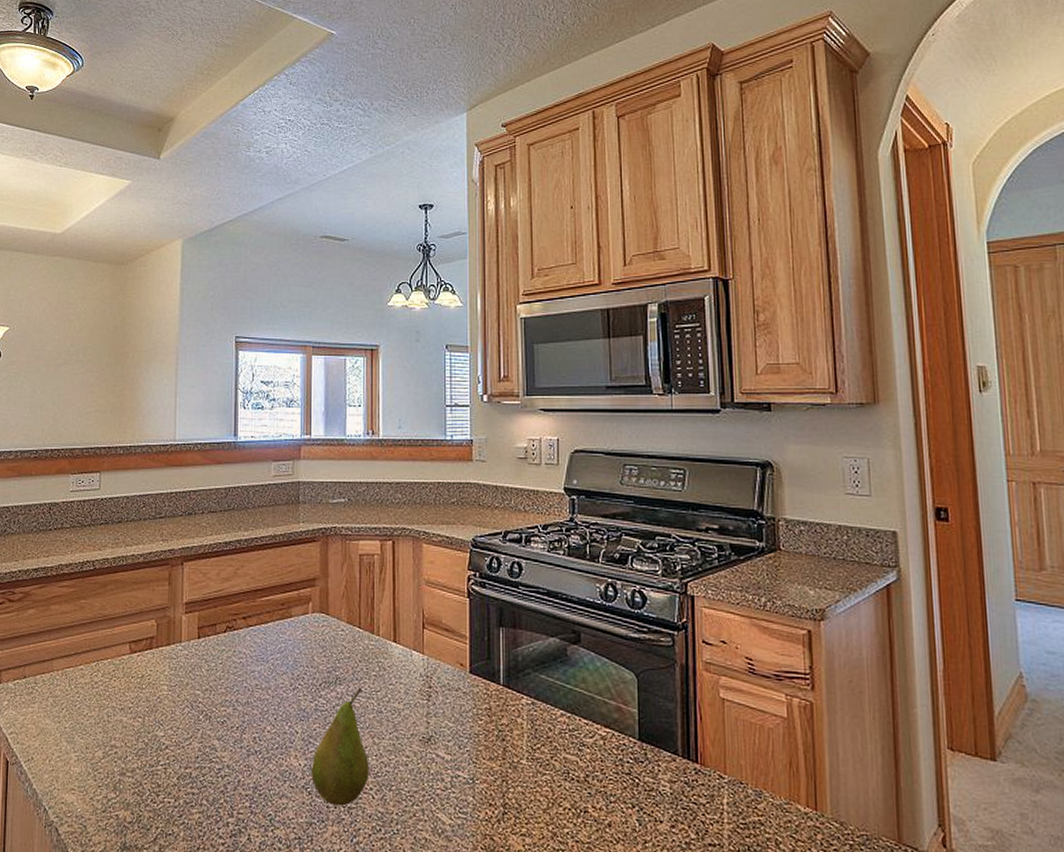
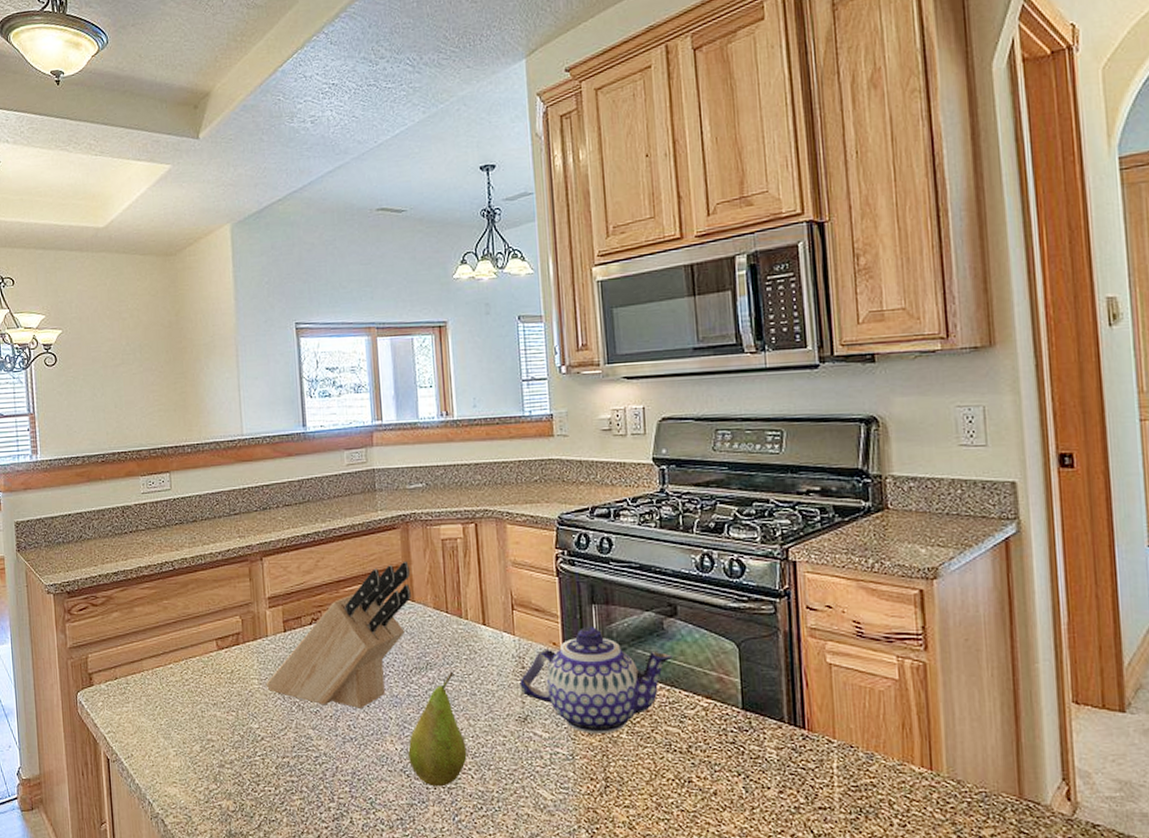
knife block: none [175,573,326,721] -> present [265,560,411,708]
teapot: none [425,648,575,760] -> present [519,626,674,735]

